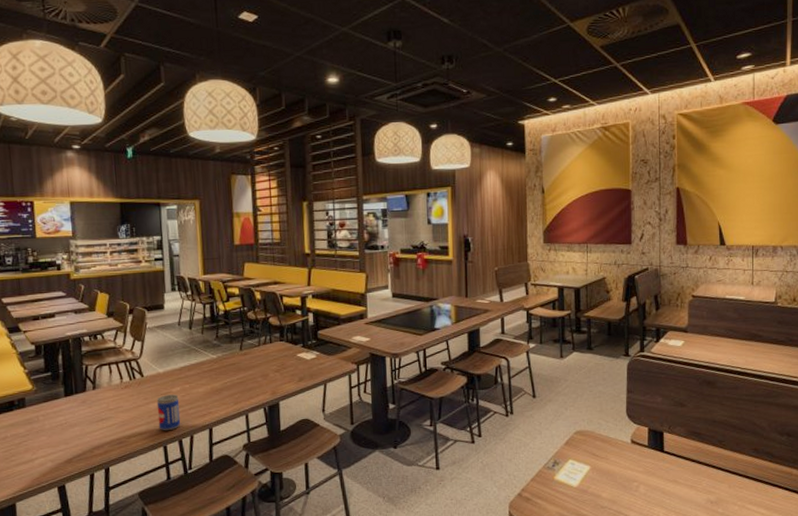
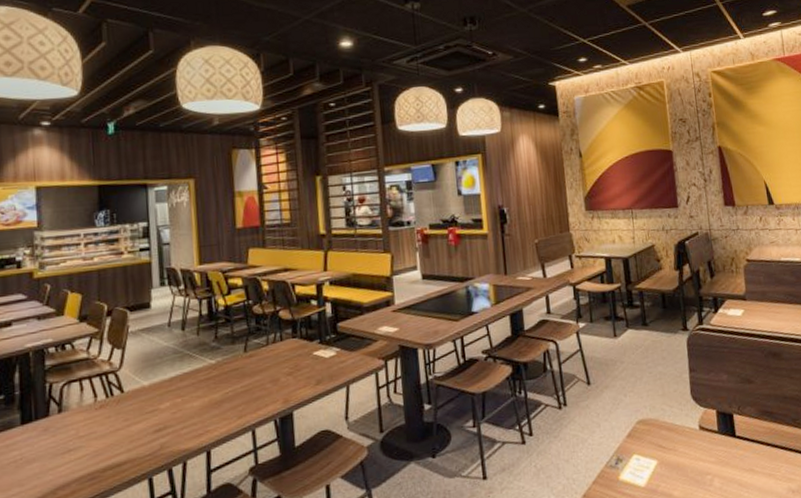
beer can: present [156,394,181,431] -> none [140,411,171,459]

